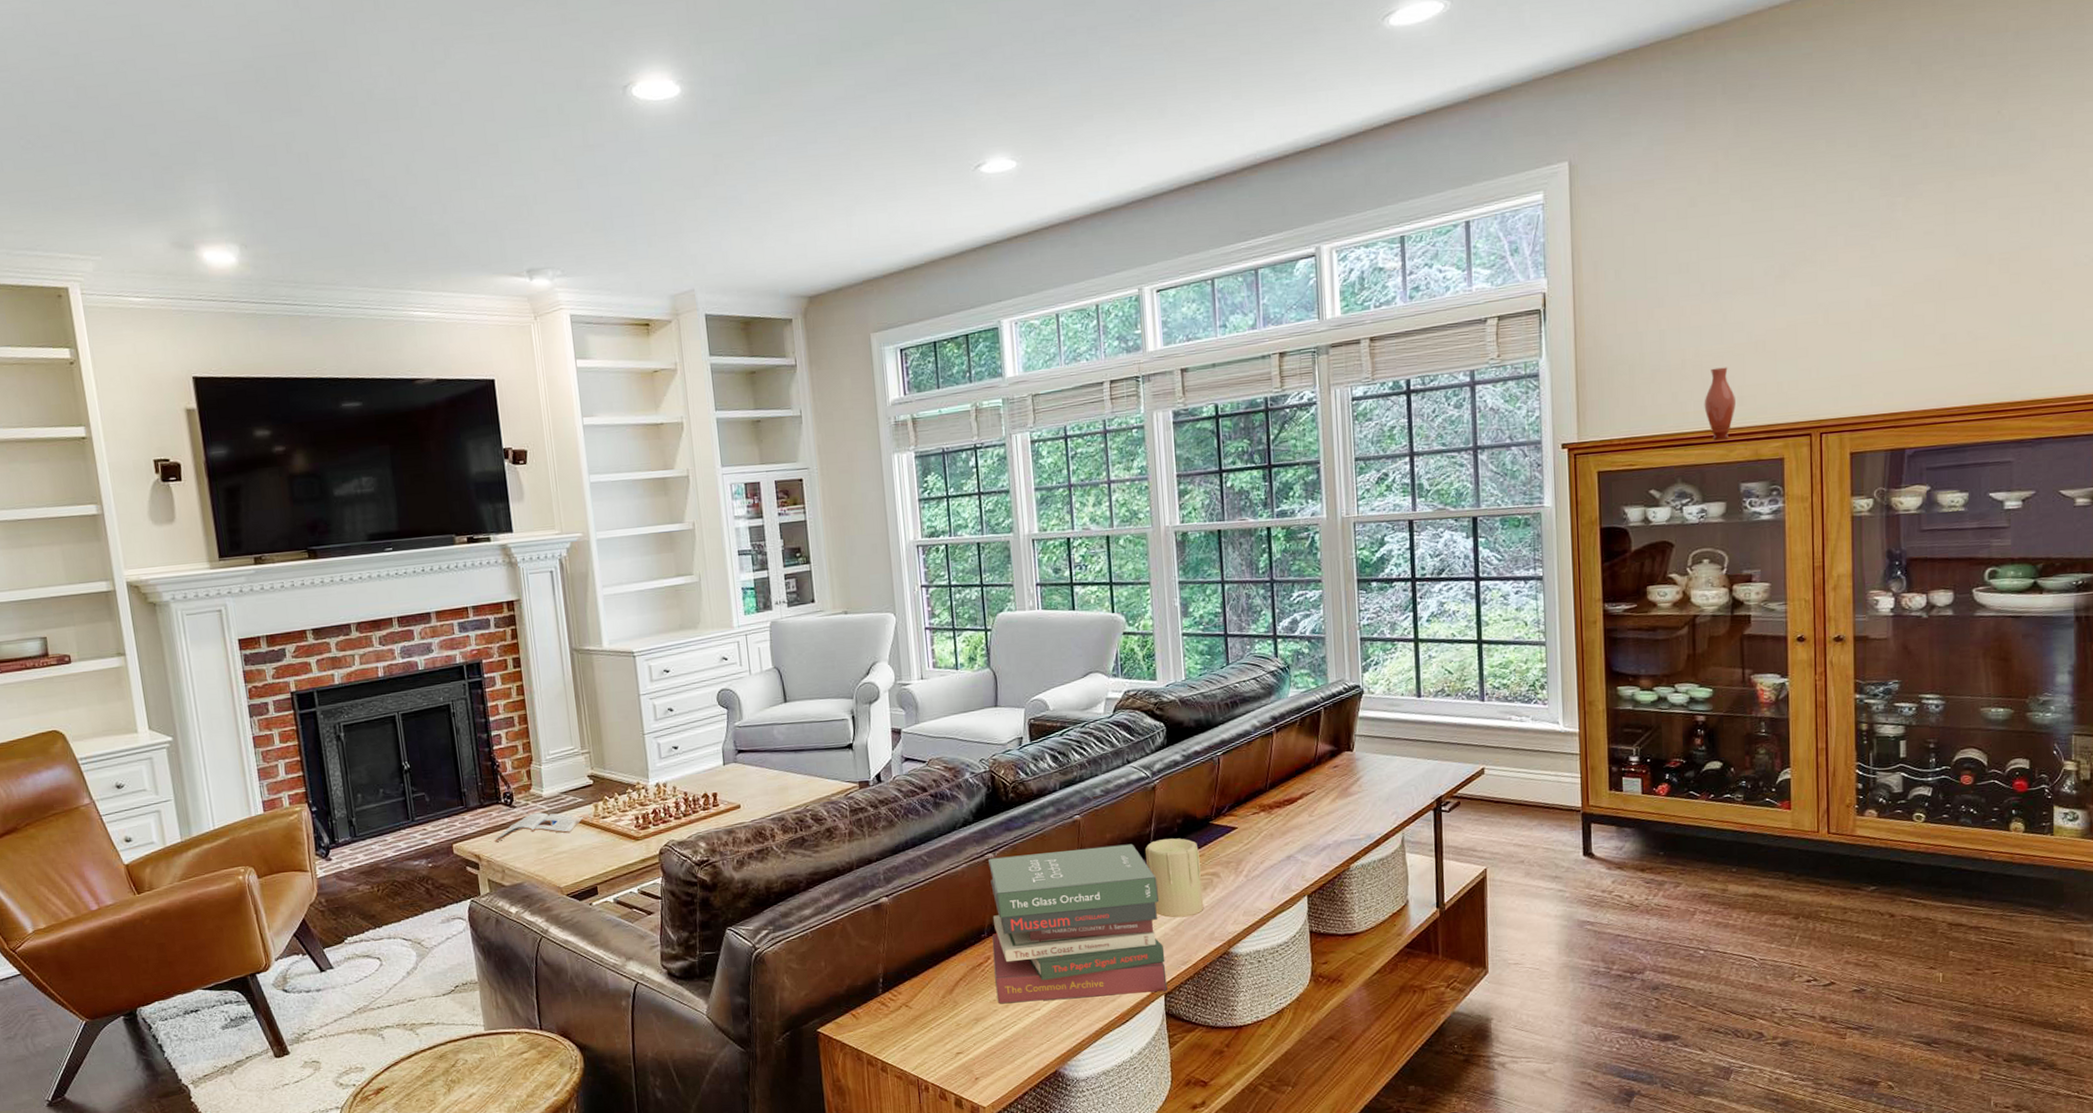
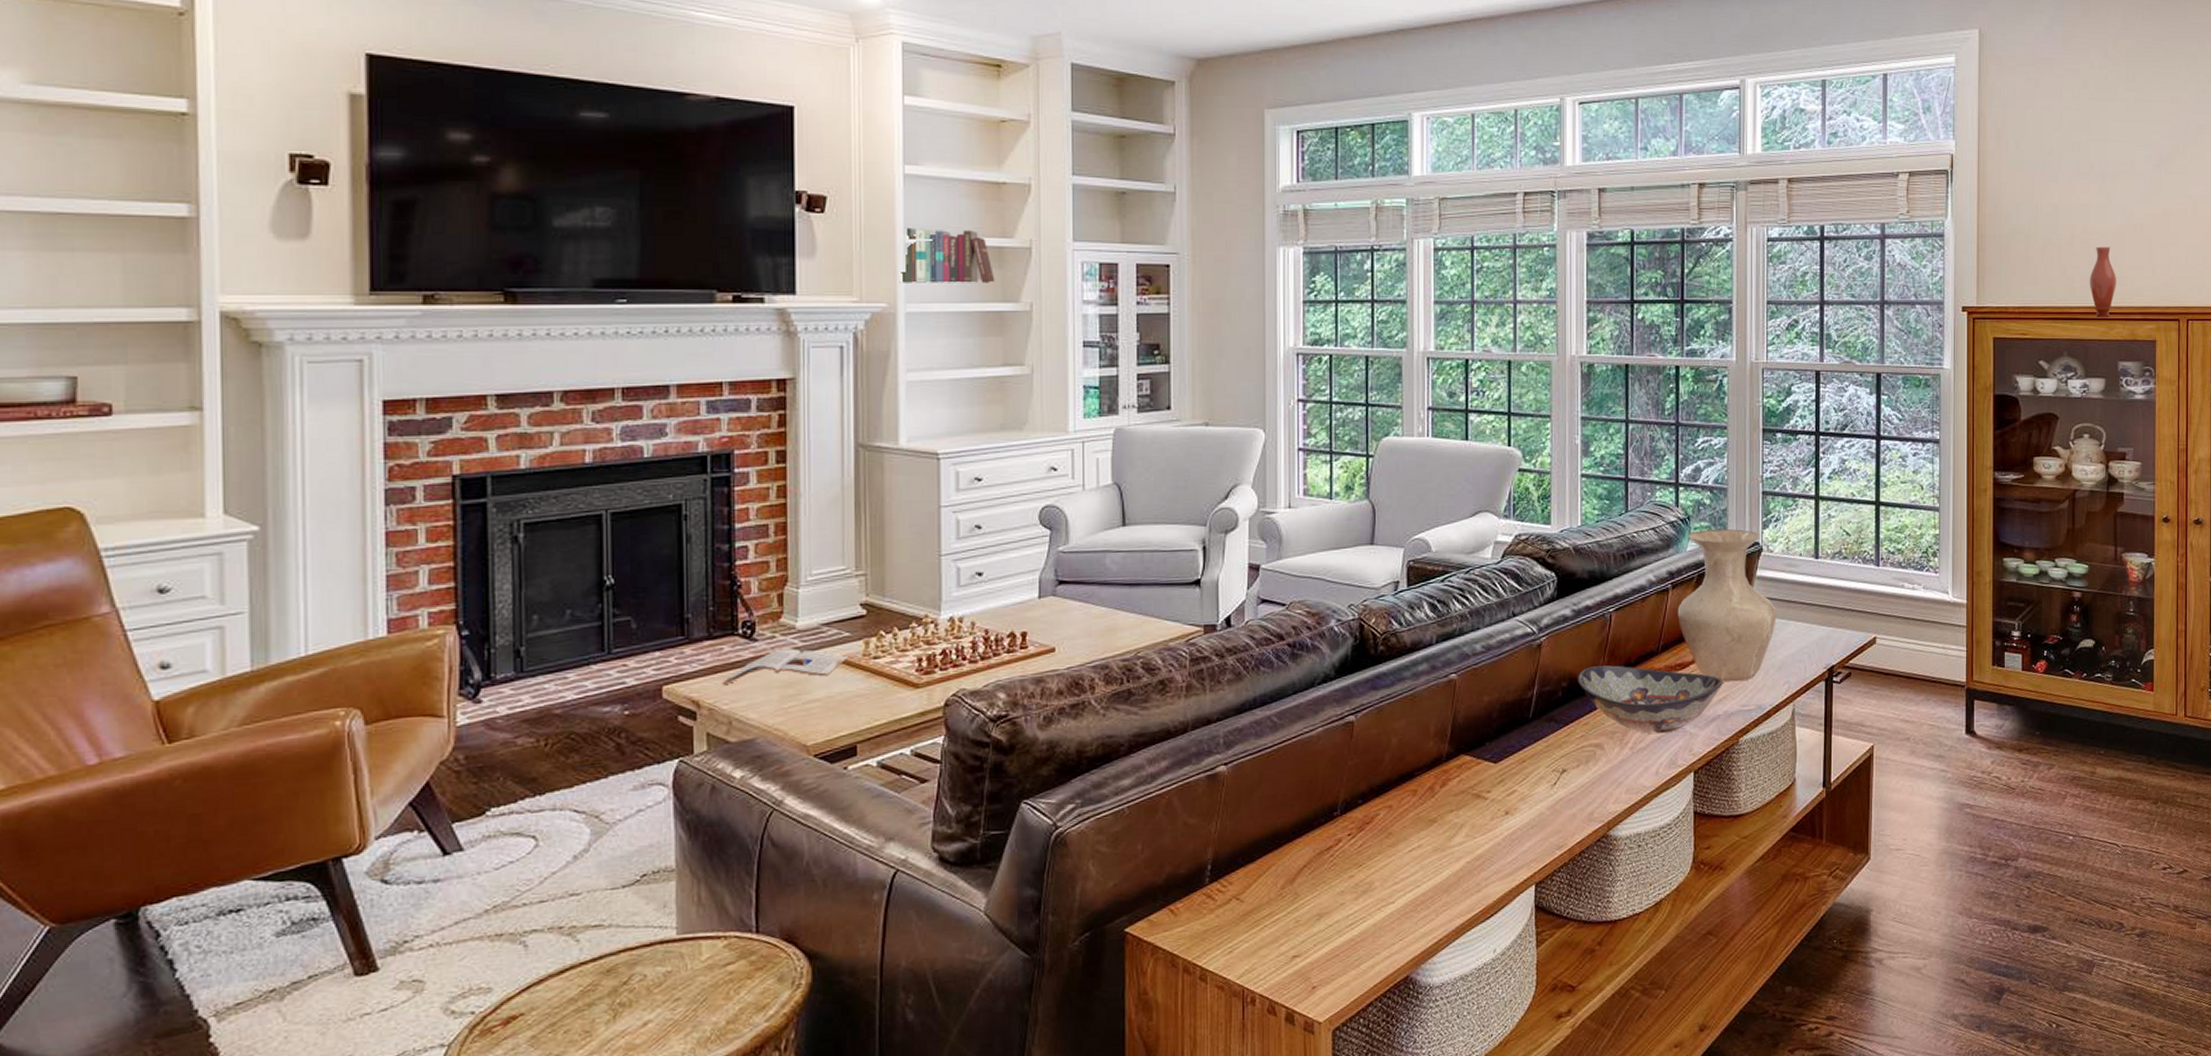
books: none [589,466,663,516] -> present [899,228,995,283]
books: present [988,844,1167,1004] -> none [1345,708,1539,895]
candle: present [1144,838,1204,918] -> none [1525,703,1585,795]
decorative bowl: none [1190,803,1332,863] -> present [1576,665,1724,734]
vase: none [1282,674,1381,815] -> present [1677,528,1776,682]

